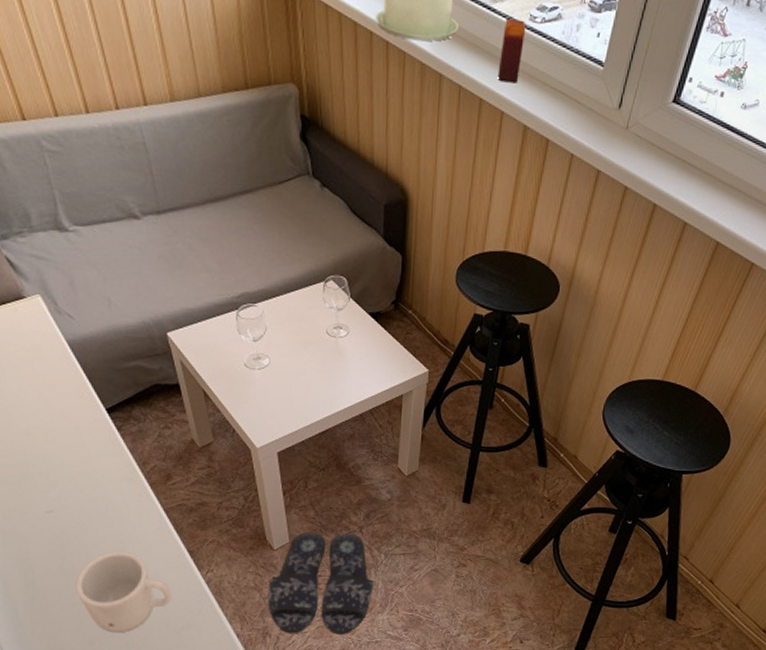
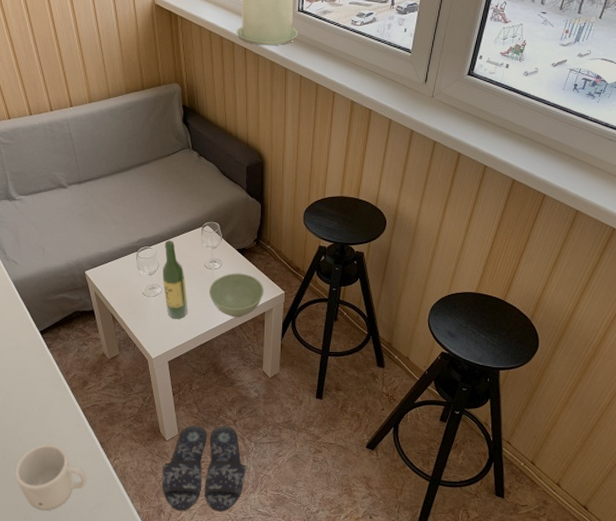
wine bottle: none [271,297,304,400] -> present [162,240,188,319]
bowl: none [332,343,403,401] -> present [209,273,264,318]
candle: present [497,18,527,84] -> none [329,24,349,71]

